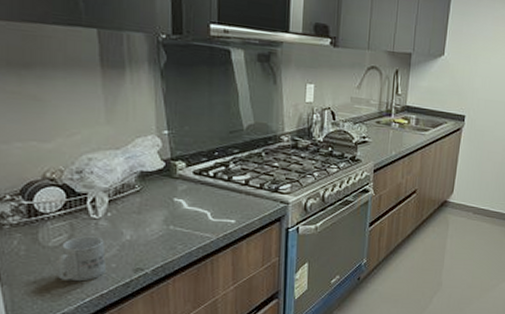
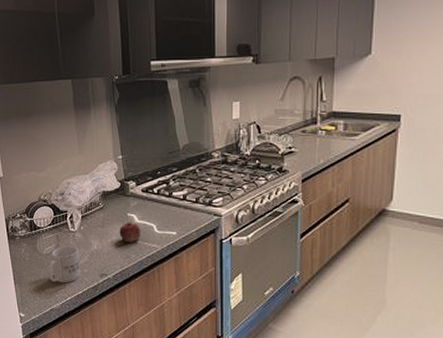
apple: none [162,208,191,233] -> present [119,222,141,243]

